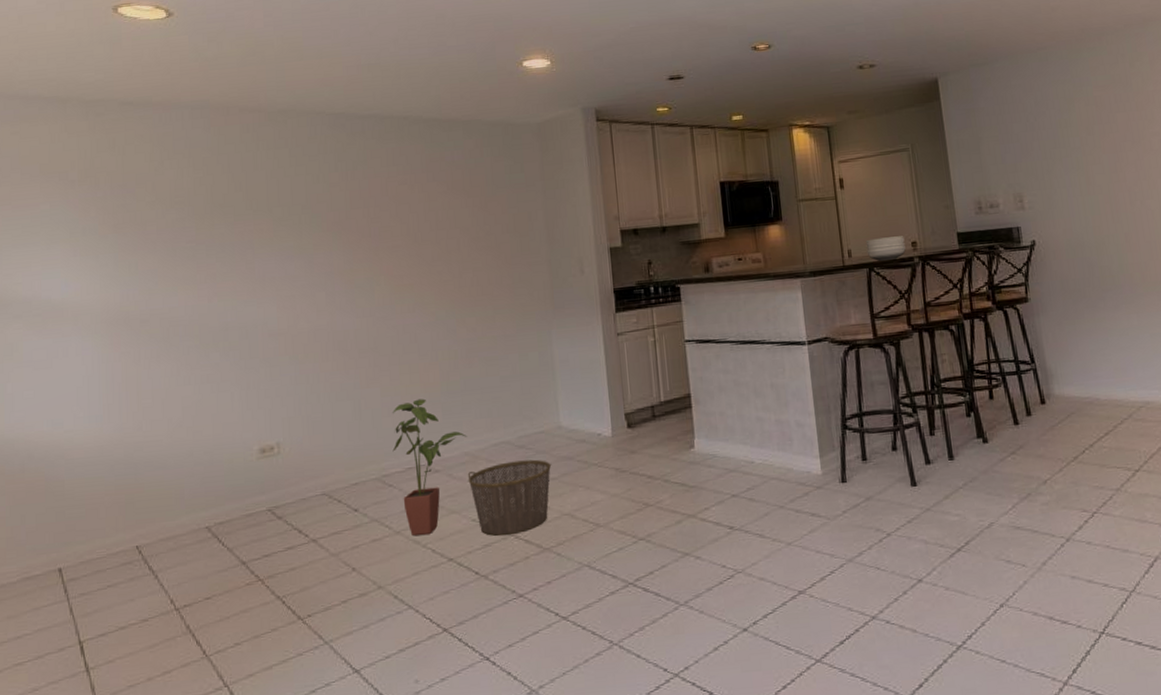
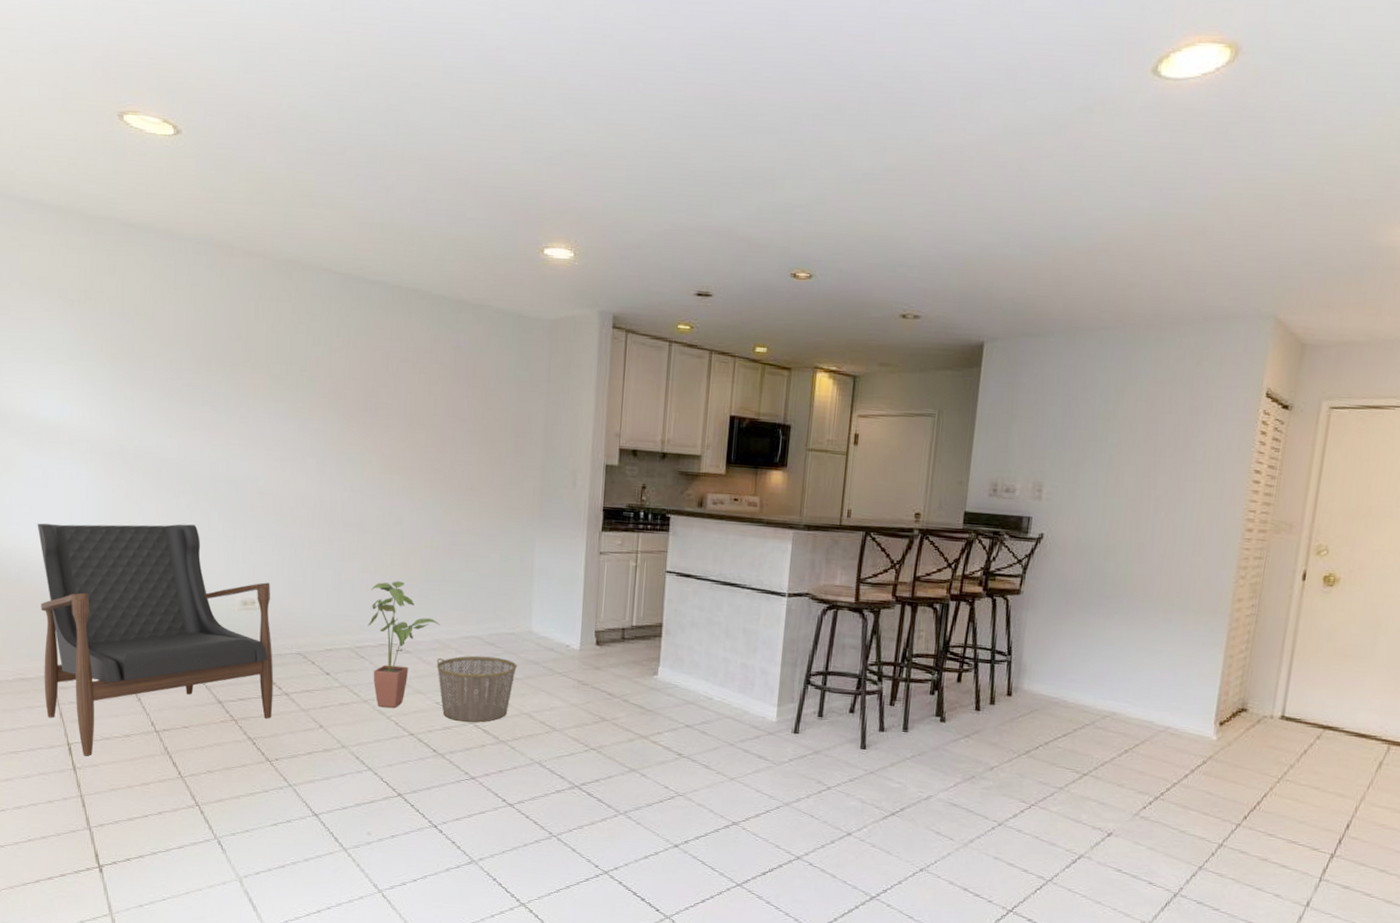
armchair: none [41,379,301,653] -> present [37,523,274,756]
bowl: present [865,236,906,262] -> none [867,502,909,528]

